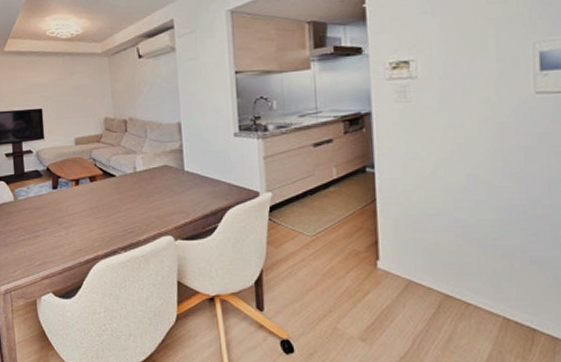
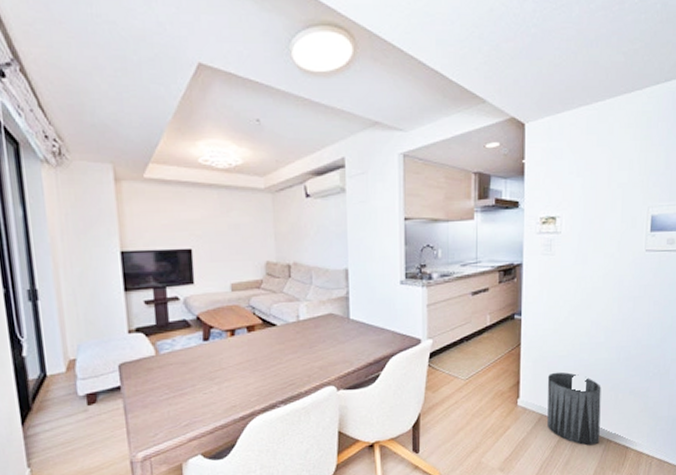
trash can: none [413,232,492,323] -> present [547,371,601,446]

